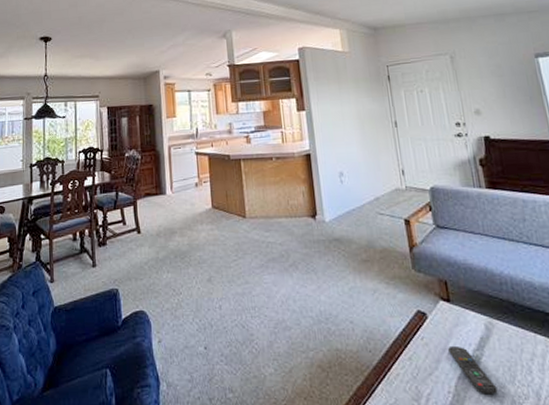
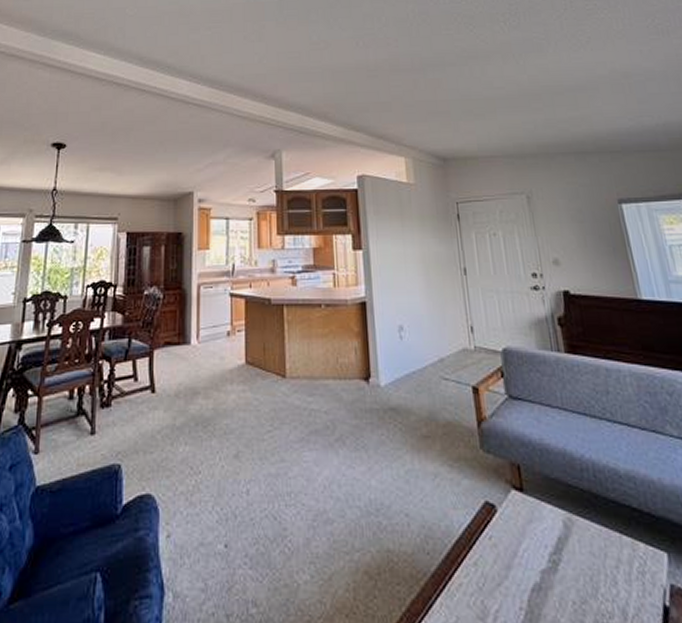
remote control: present [448,345,498,394] -> none [520,547,578,612]

